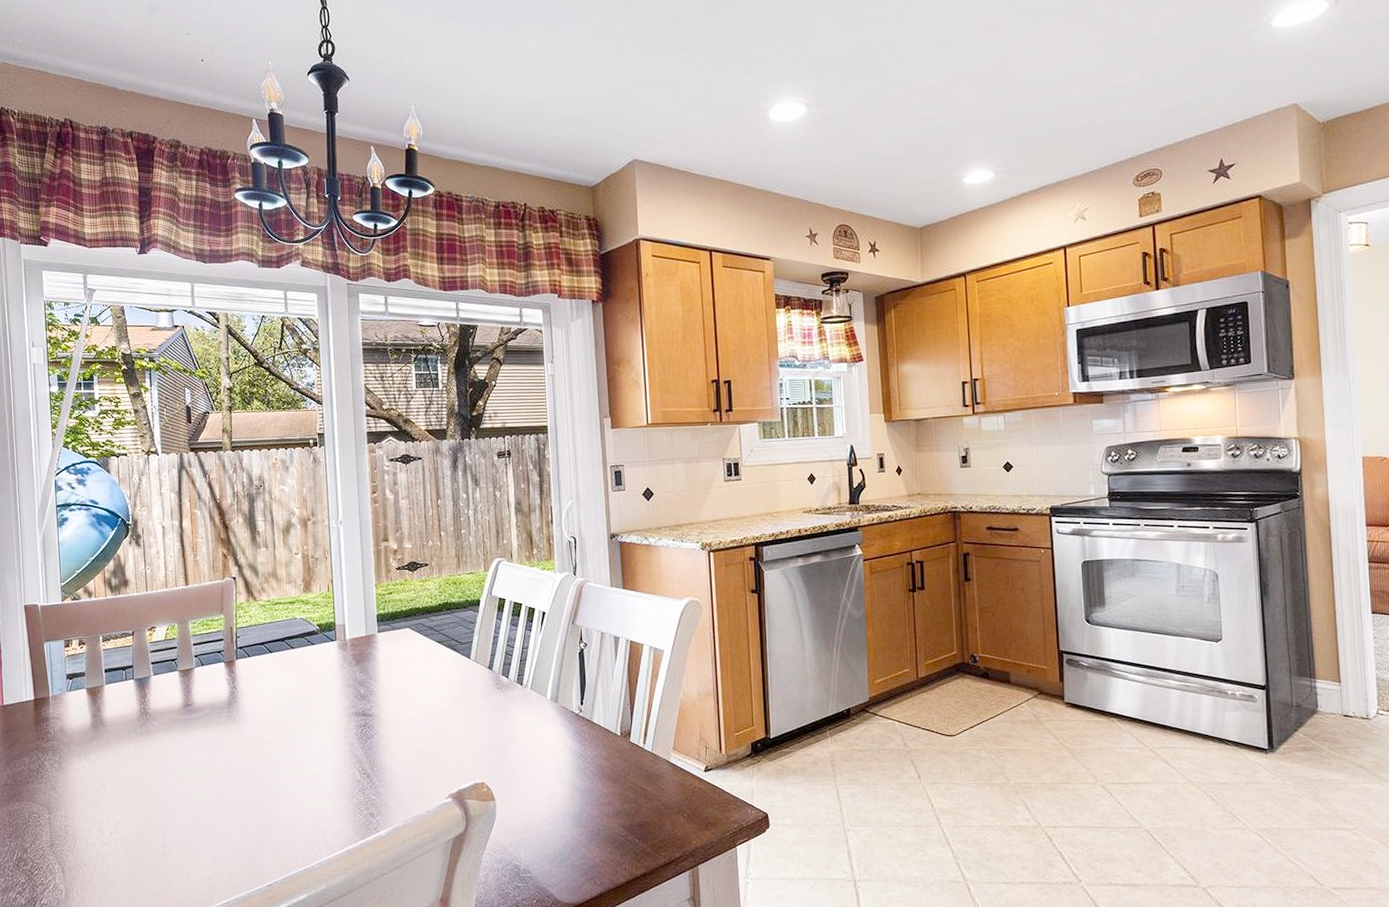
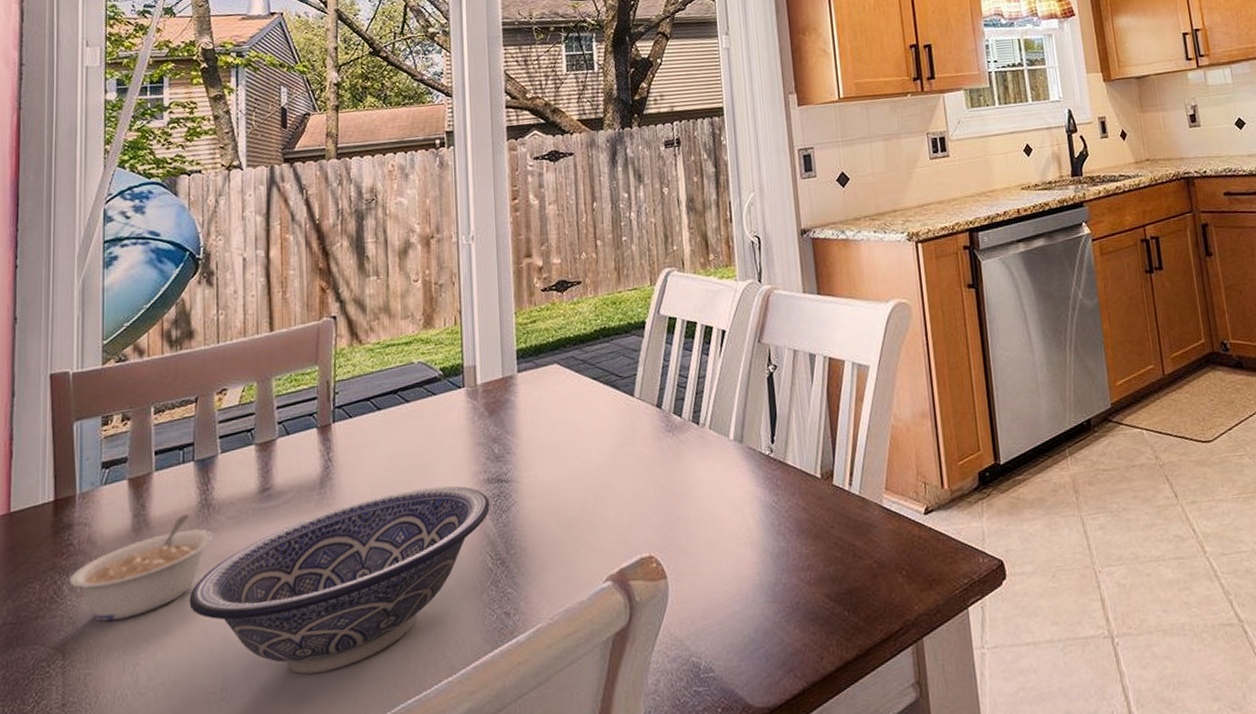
legume: none [49,718,151,790] -> present [69,514,213,622]
decorative bowl: none [136,715,358,842] -> present [189,486,490,675]

